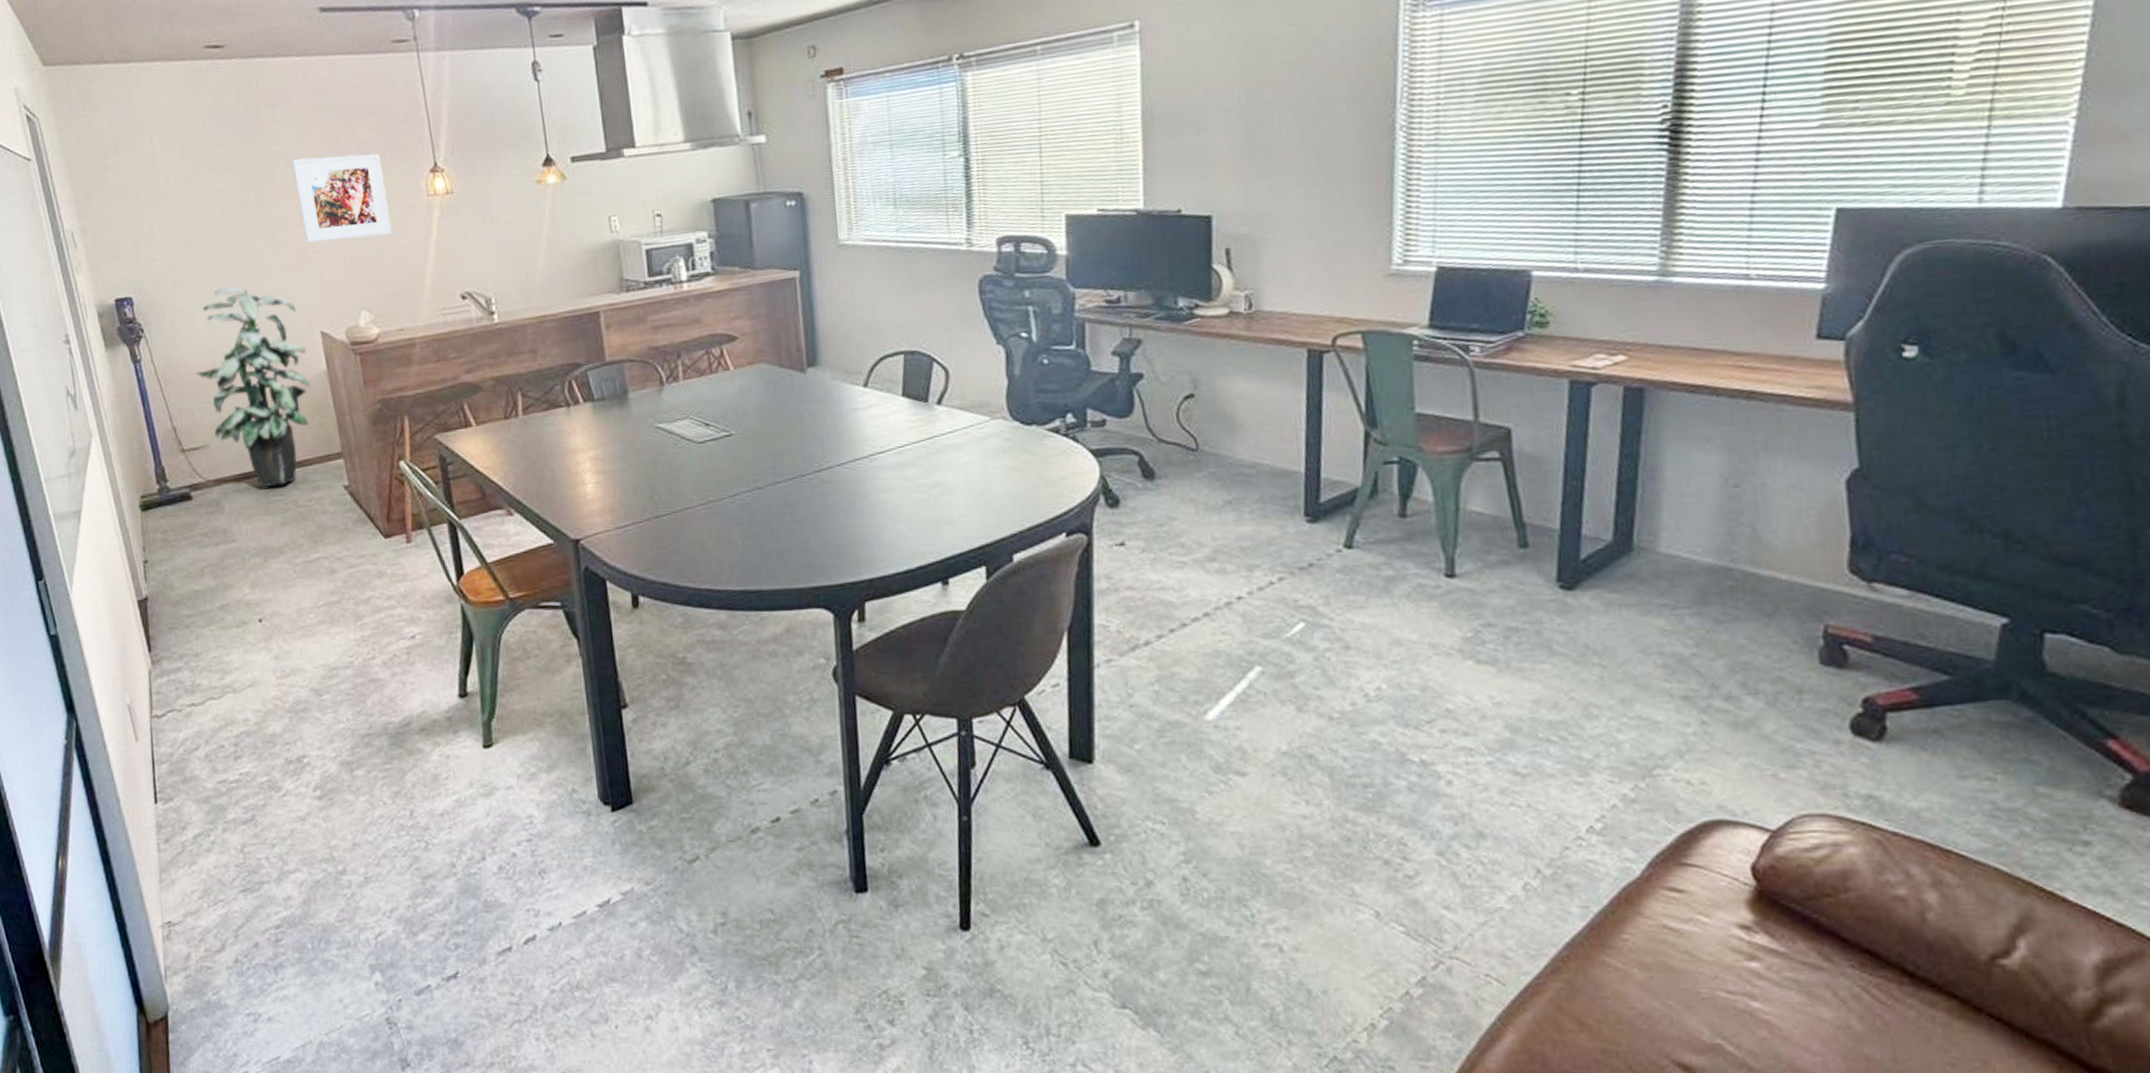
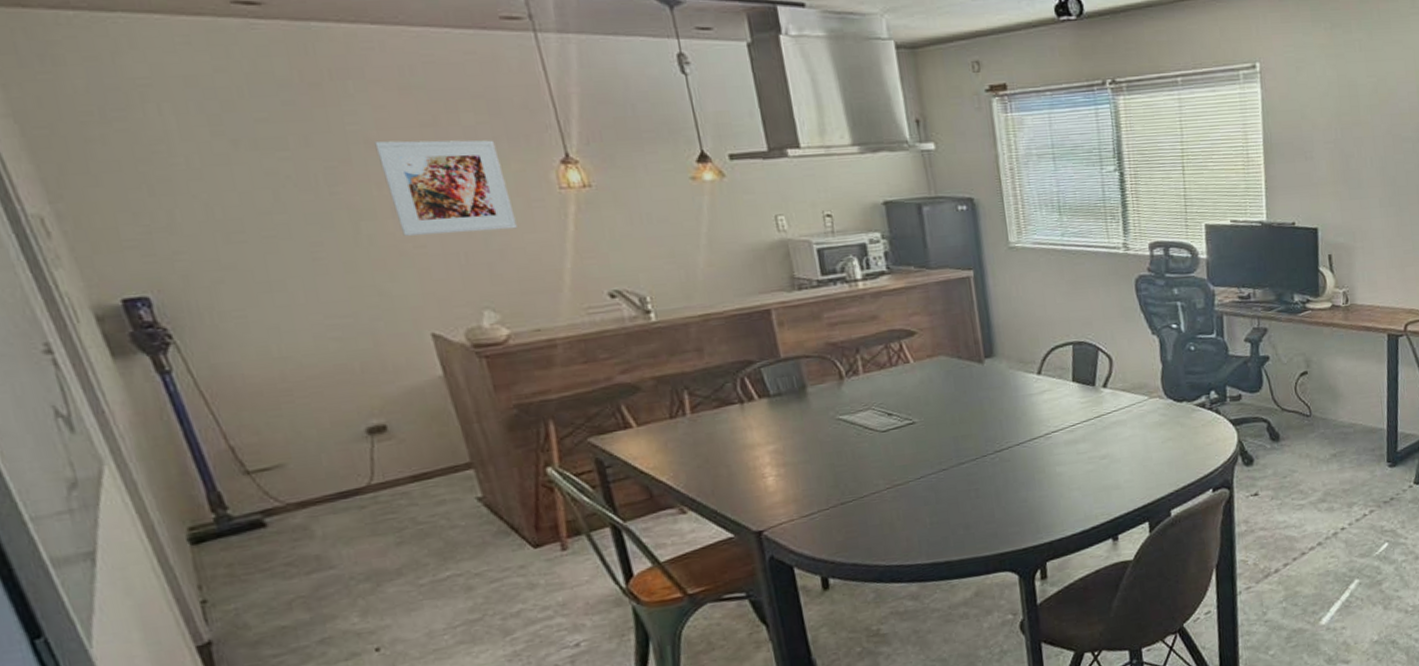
indoor plant: present [195,286,310,487] -> none [256,284,425,506]

